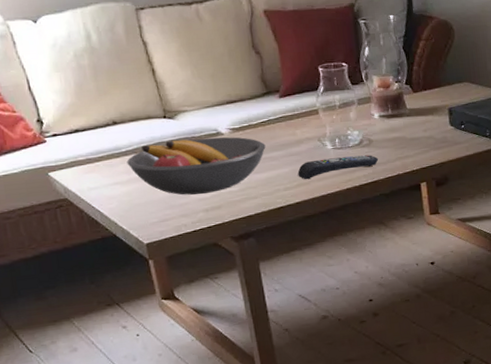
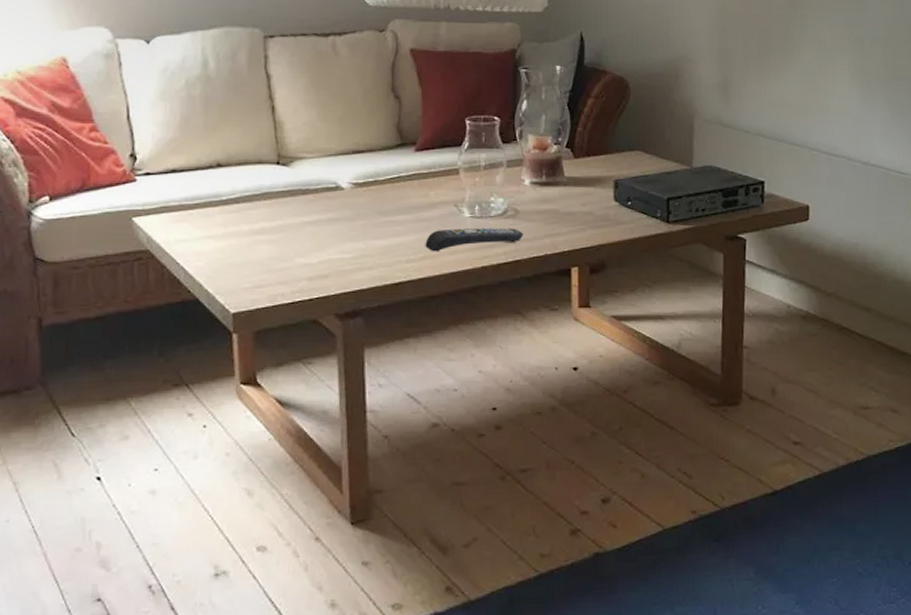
fruit bowl: present [127,137,266,195] -> none [225,192,391,258]

